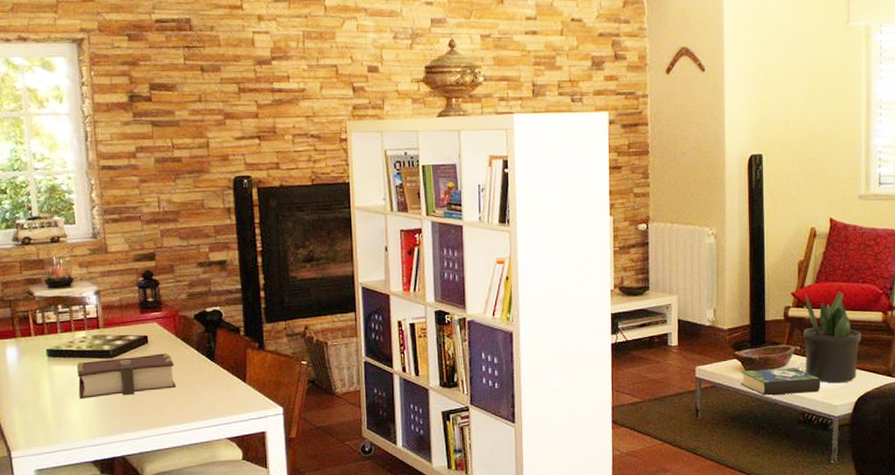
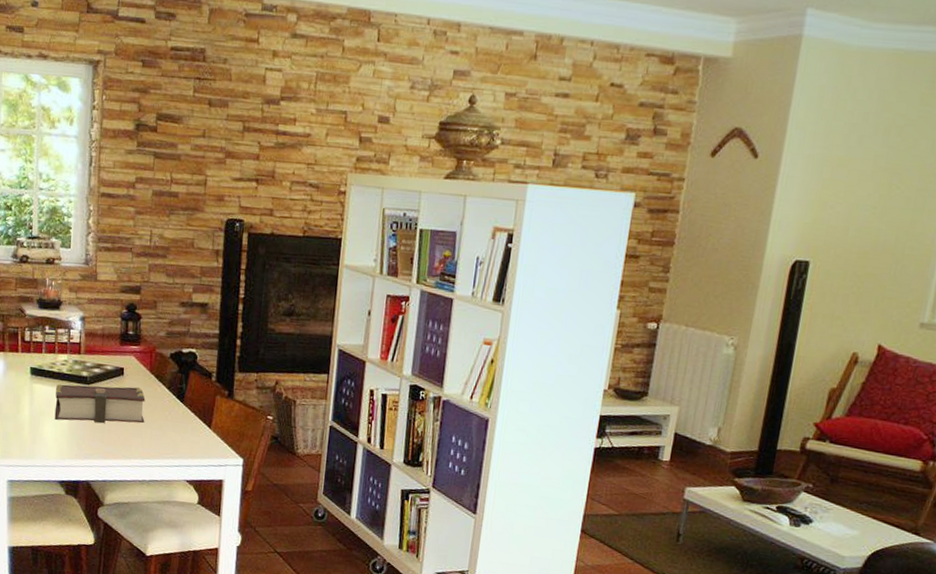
book: present [741,368,821,396] -> none [735,500,831,538]
planter: present [804,291,861,384] -> none [814,424,891,533]

